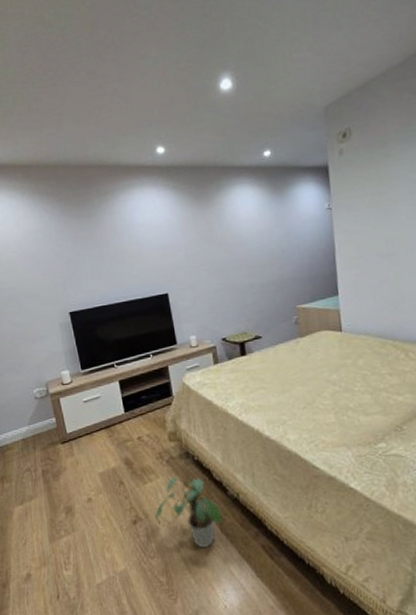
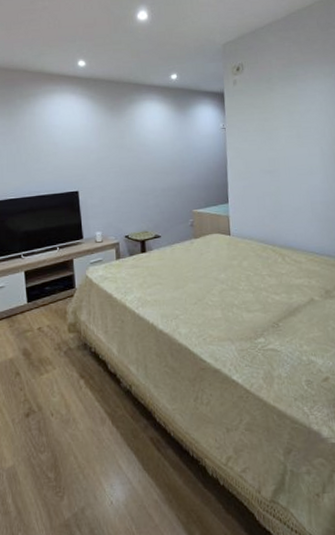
potted plant: present [154,477,223,548] -> none [48,368,115,441]

